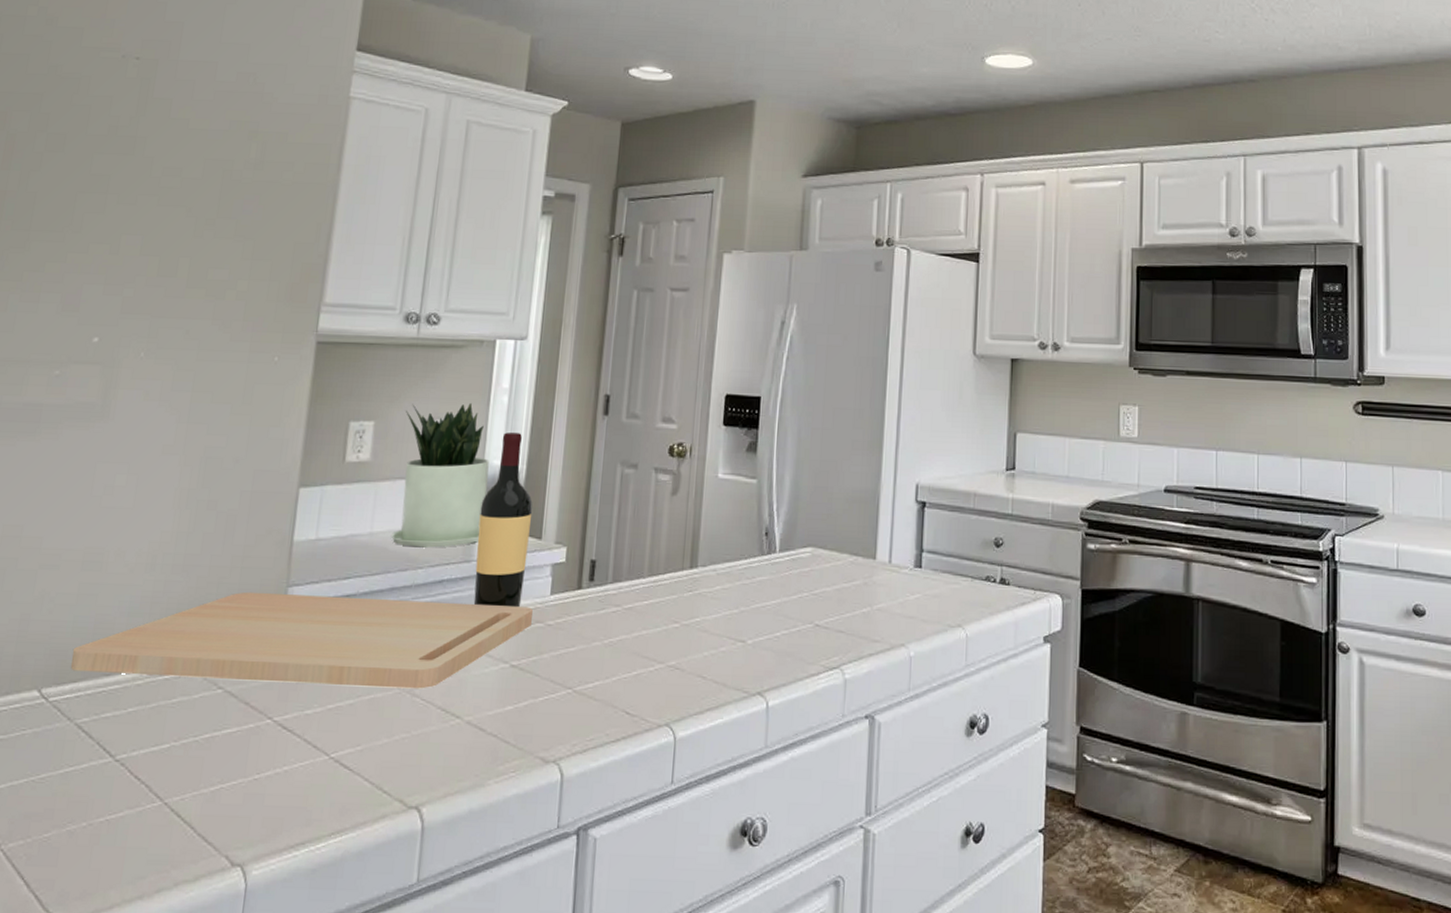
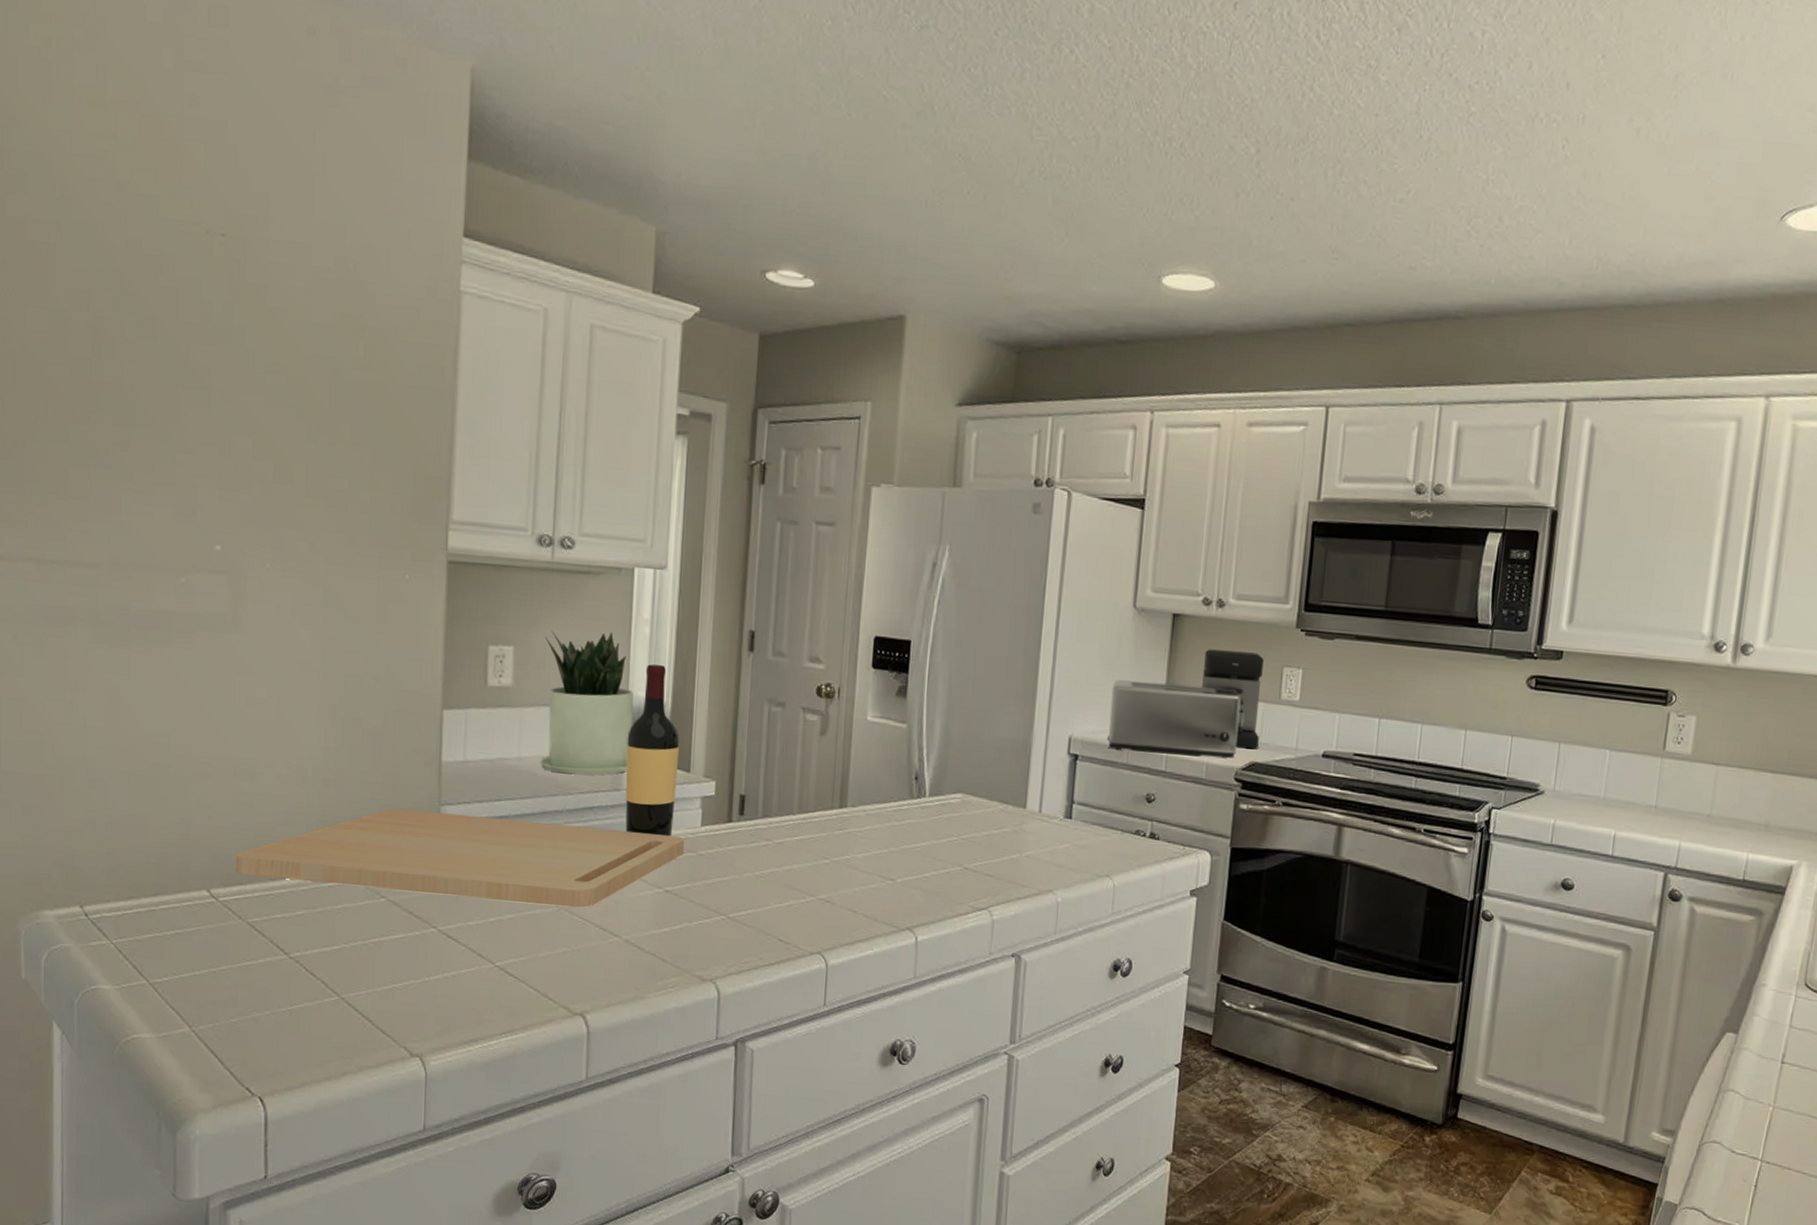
toaster: none [954,424,1085,499] -> present [1107,679,1244,759]
coffee maker: none [1043,391,1101,488] -> present [1202,649,1264,749]

